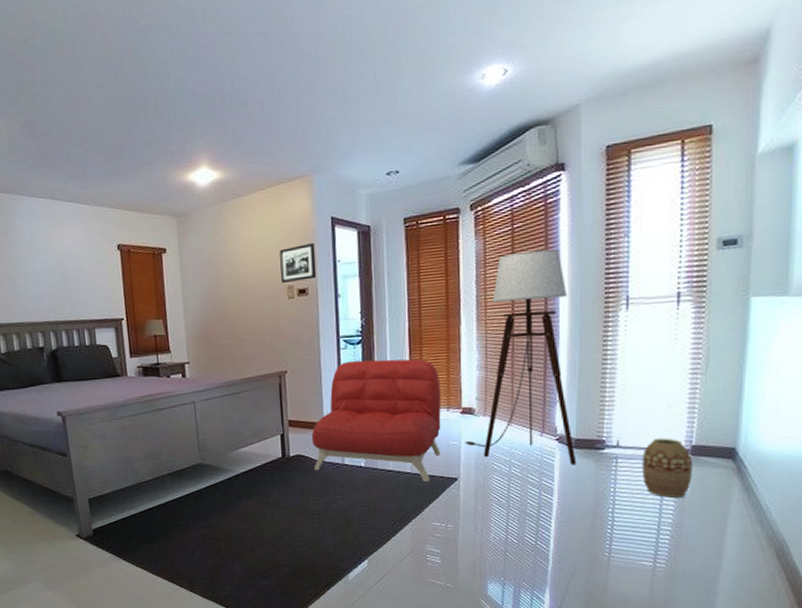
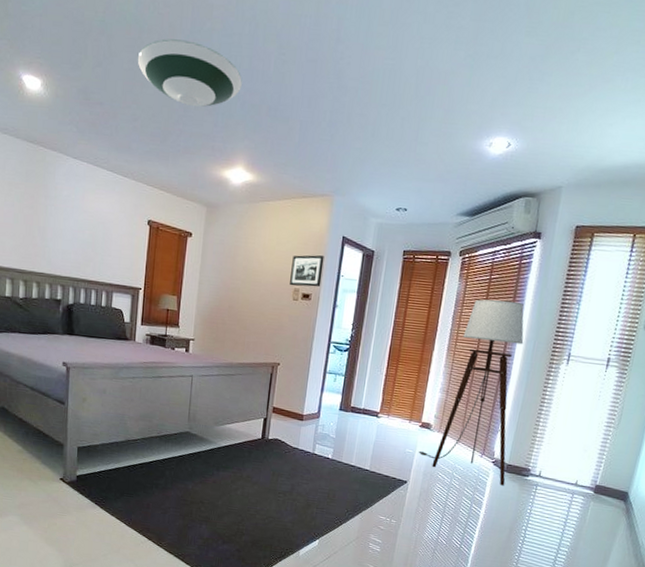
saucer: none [75,45,190,114] -> present [137,39,242,107]
armchair: present [311,359,442,483] -> none [288,364,408,481]
vase: present [642,438,693,498] -> none [553,474,595,526]

